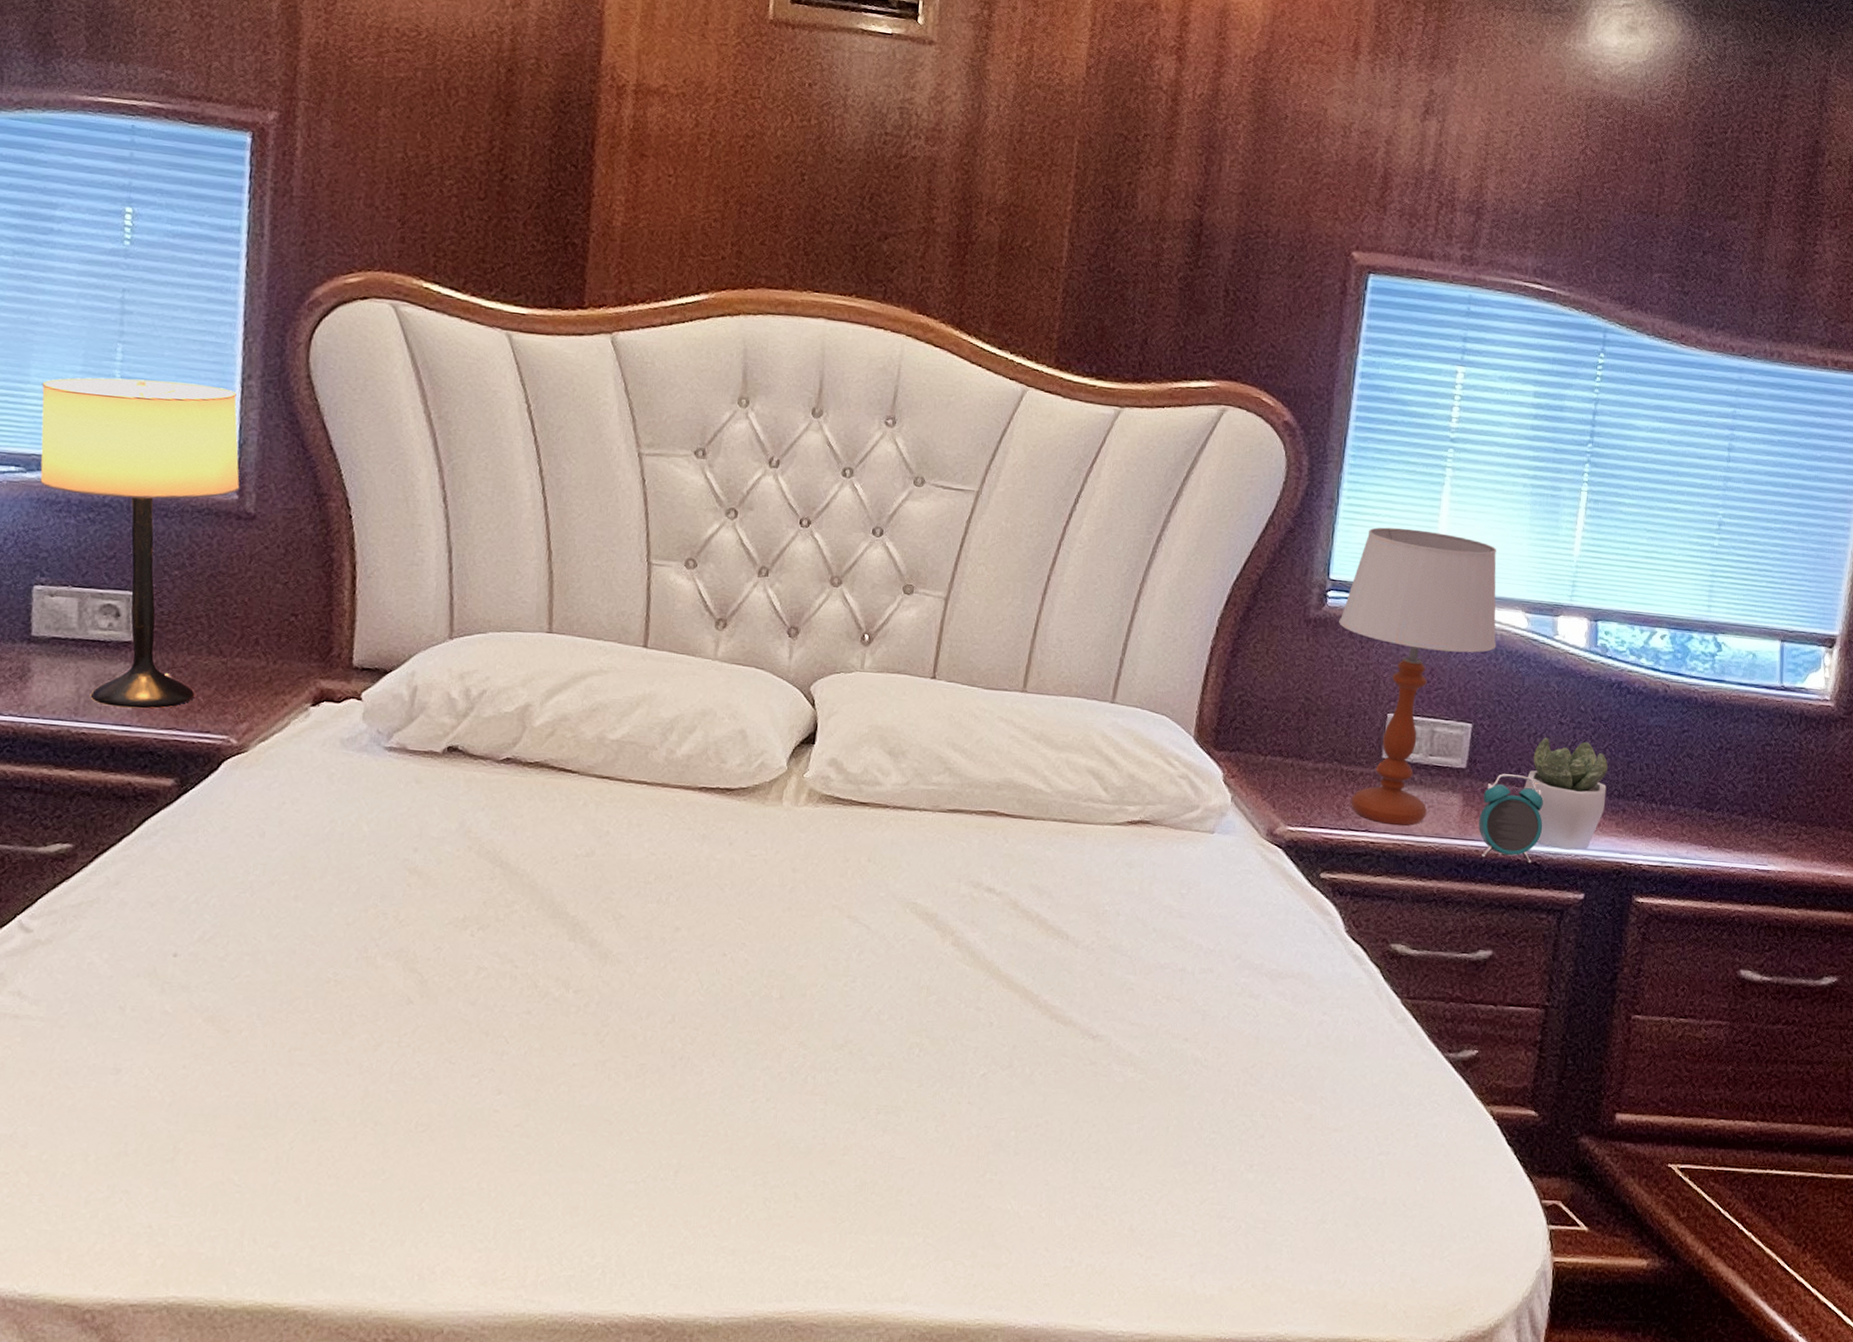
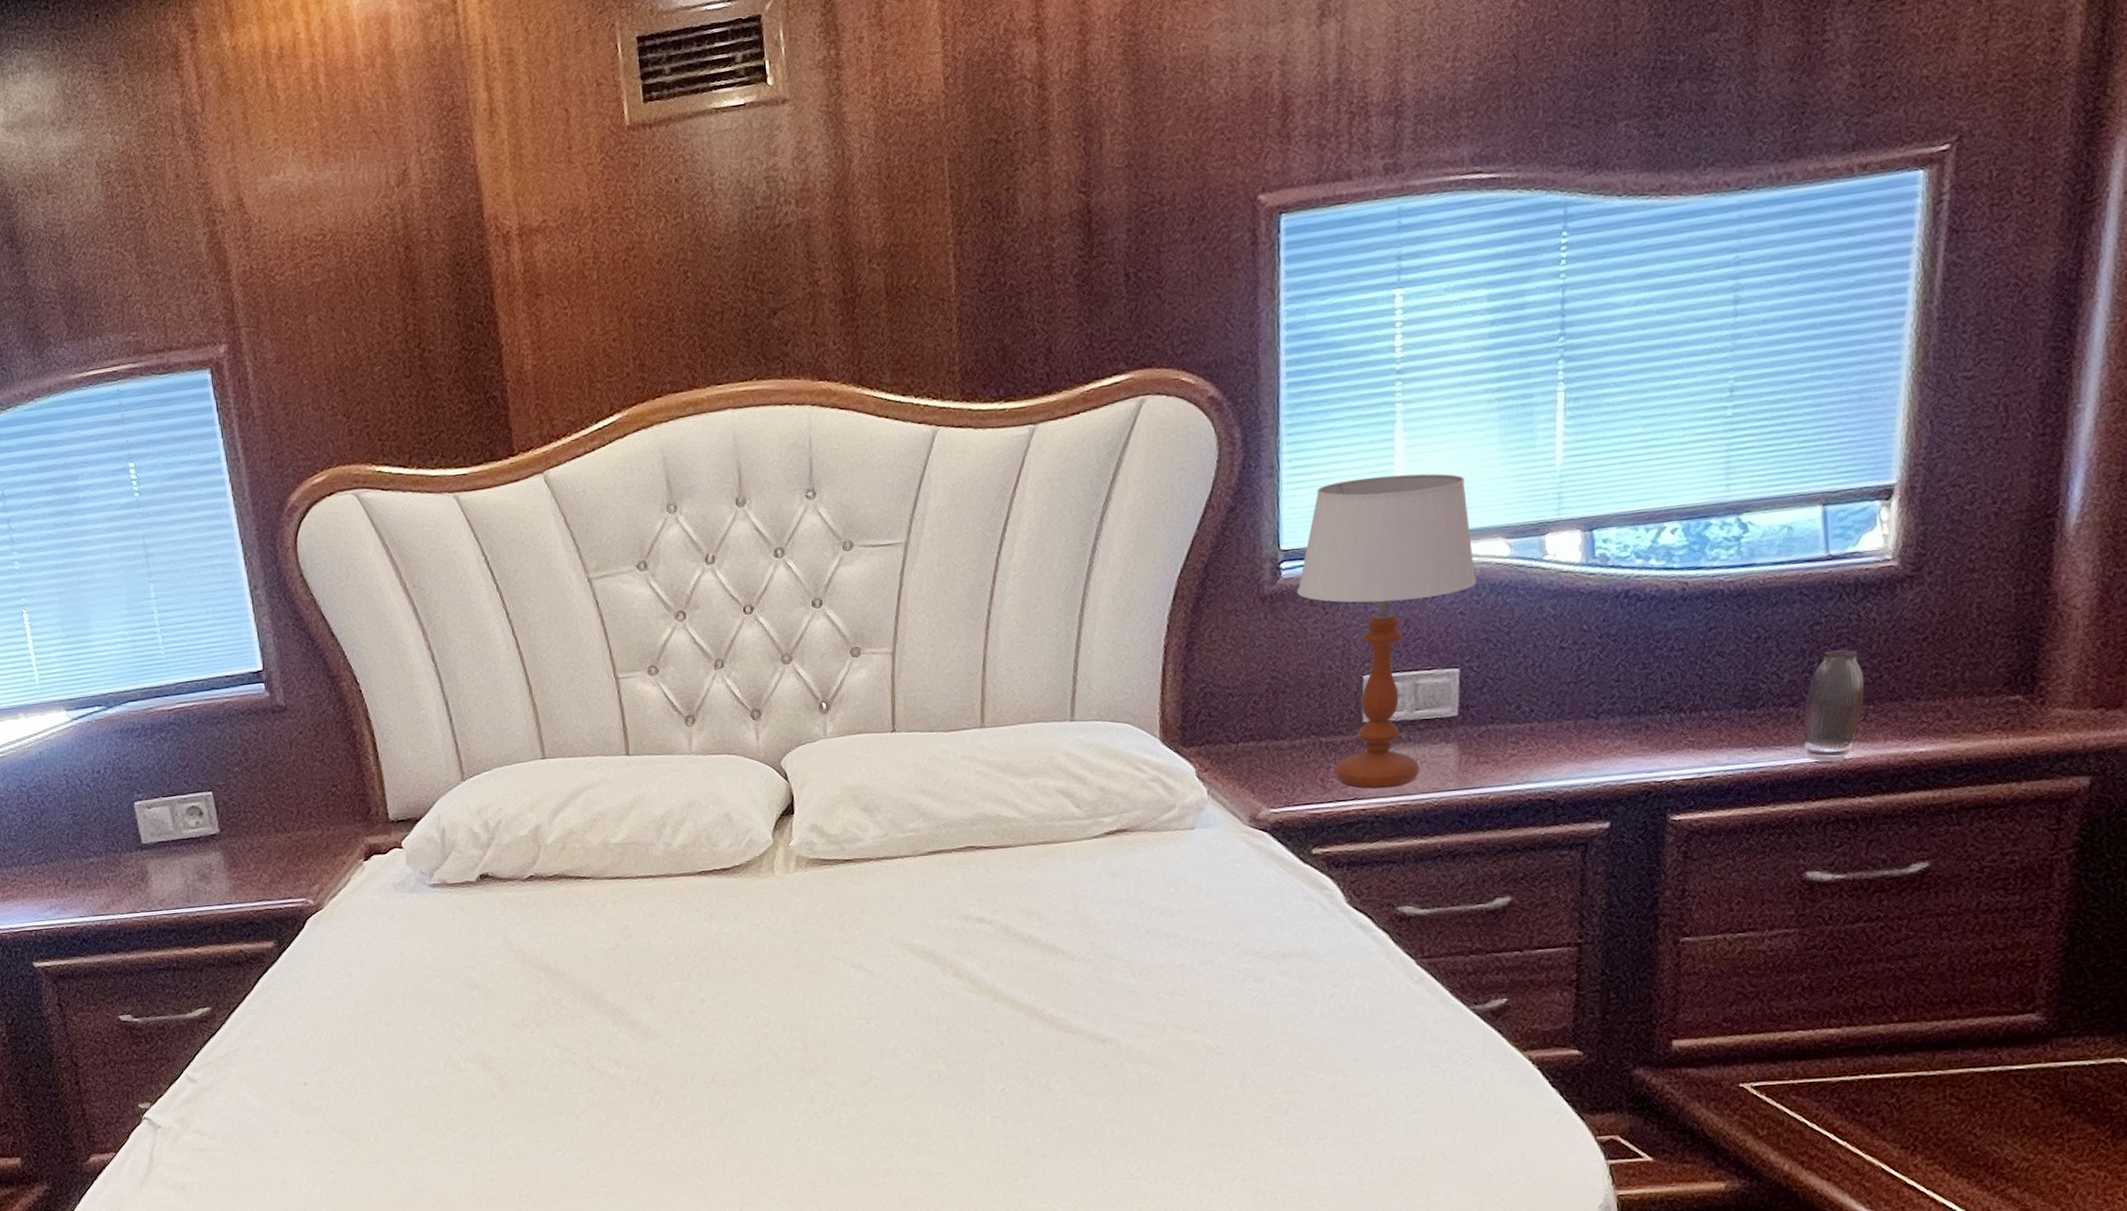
table lamp: present [40,377,240,709] -> none [101,602,274,890]
alarm clock: present [1478,774,1543,864] -> none [1479,711,1554,805]
succulent plant: present [1524,738,1608,850] -> none [1527,661,1625,781]
vase: none [1749,770,1801,872] -> present [1803,649,1865,762]

